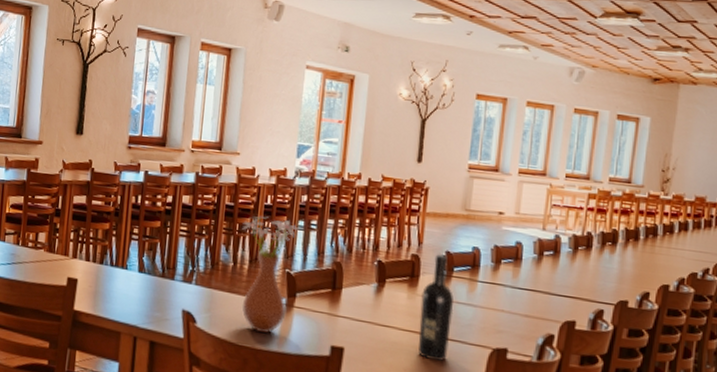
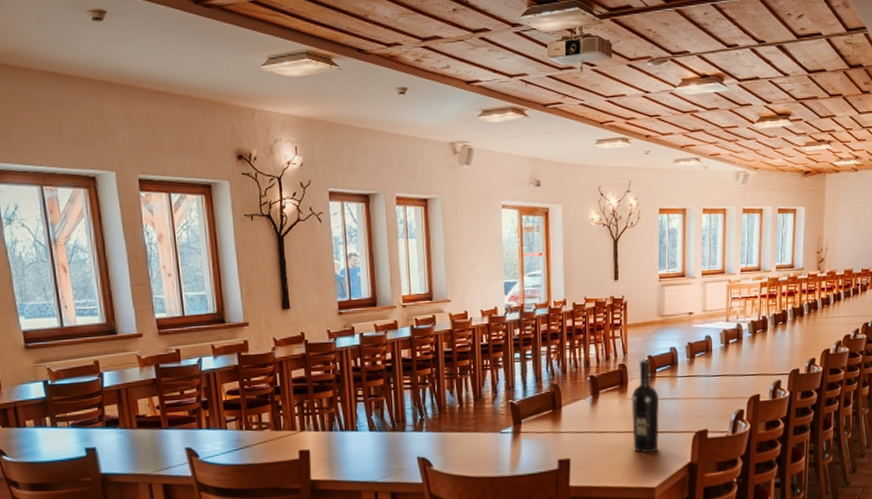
vase: present [242,216,299,334] -> none [463,355,516,463]

